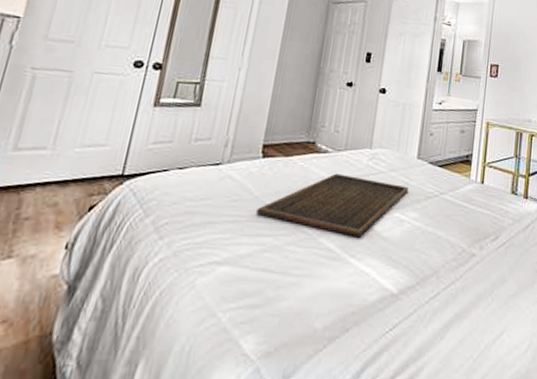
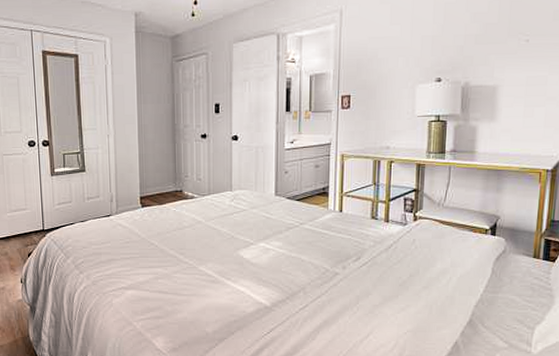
tray: present [256,173,409,238] -> none [146,214,270,265]

